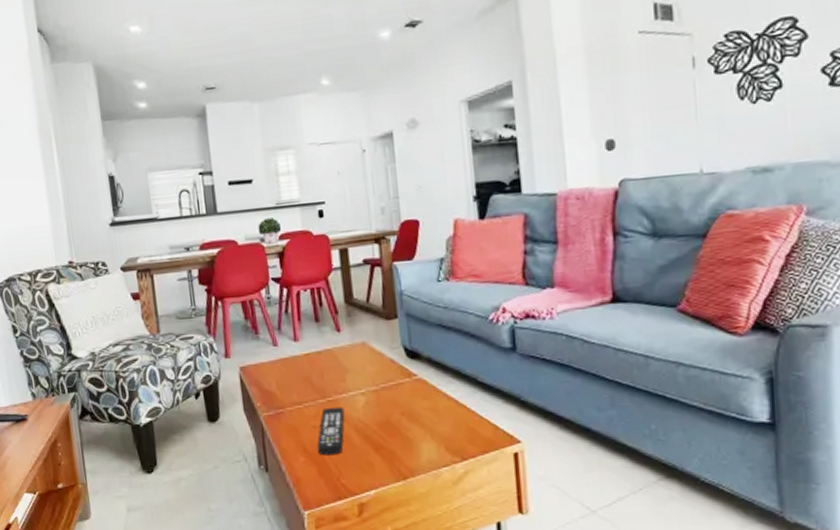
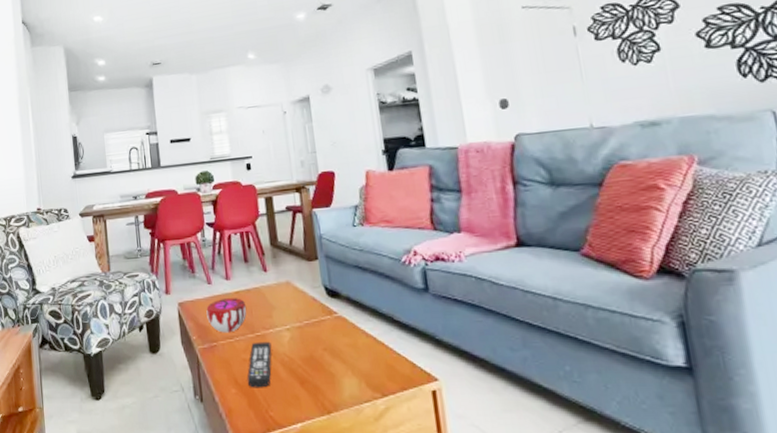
decorative bowl: none [271,361,318,399] -> present [206,298,247,333]

